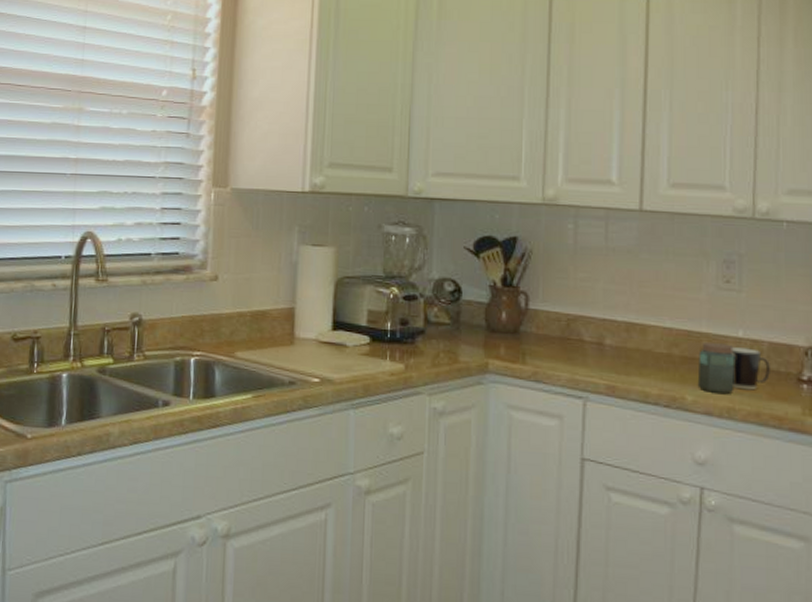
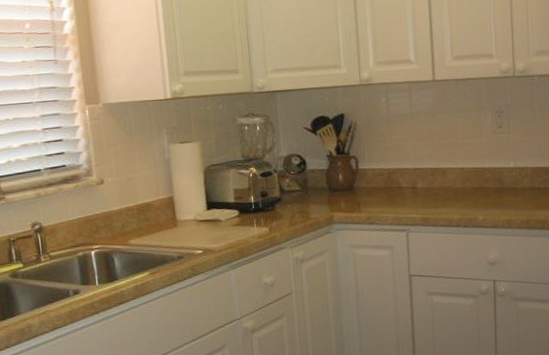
peanut butter: present [697,342,736,394] -> none [484,173,511,211]
mug: present [731,347,770,390] -> none [506,174,534,206]

